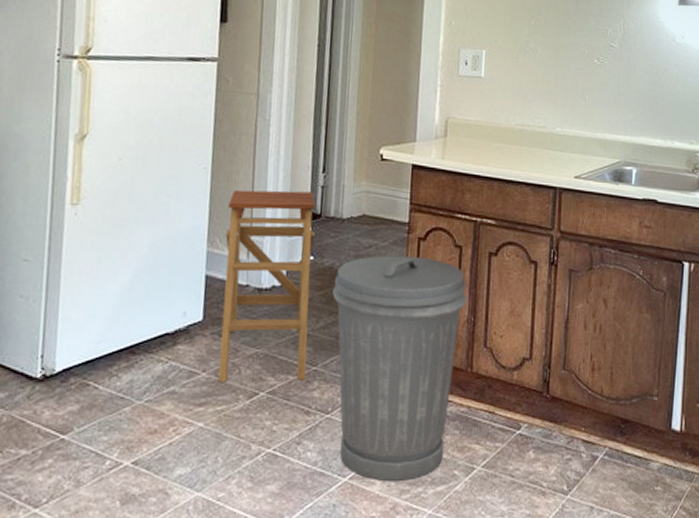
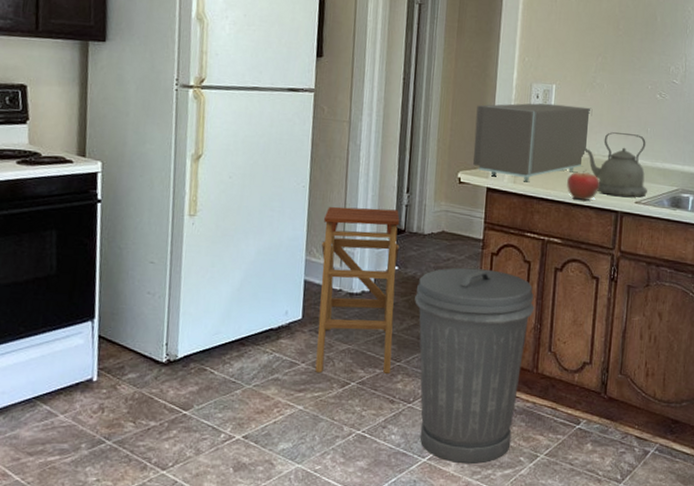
microwave: none [396,70,526,156] -> present [473,103,593,181]
fruit: none [500,142,535,176] -> present [567,170,600,200]
kettle: none [518,101,587,172] -> present [584,132,647,197]

